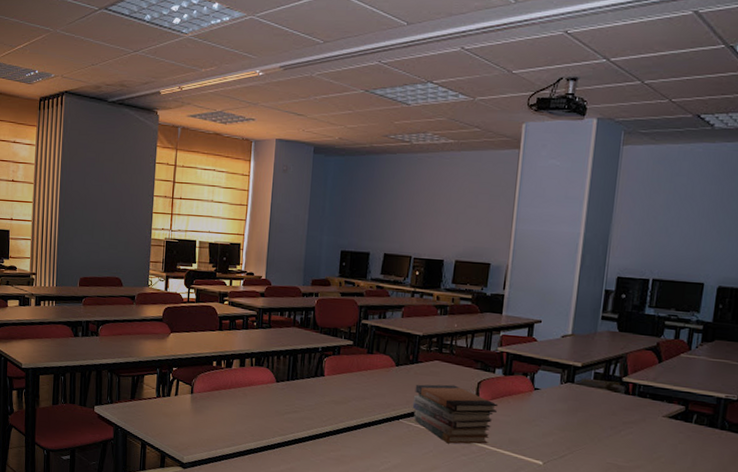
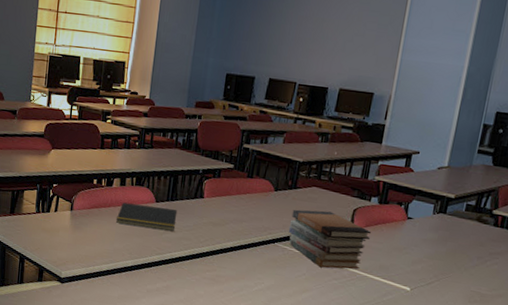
notepad: none [237,384,299,411] -> present [116,202,178,231]

